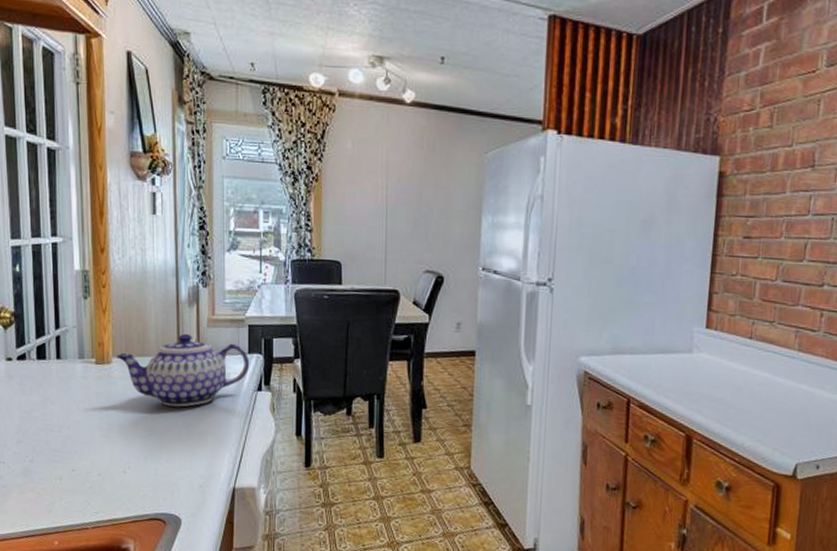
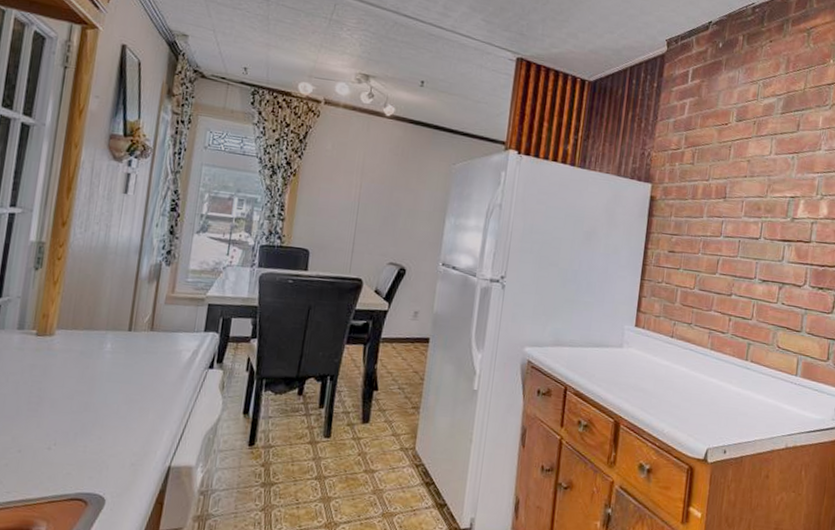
teapot: present [116,333,250,407] -> none [60,309,205,383]

